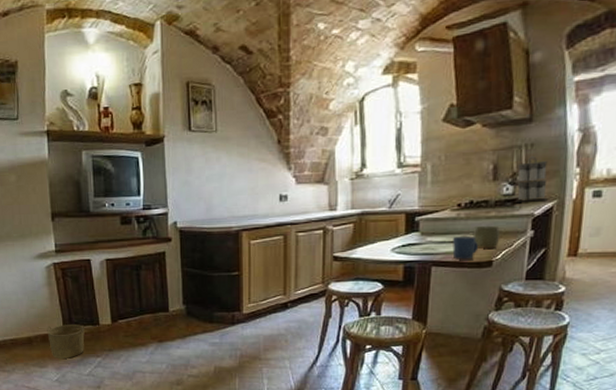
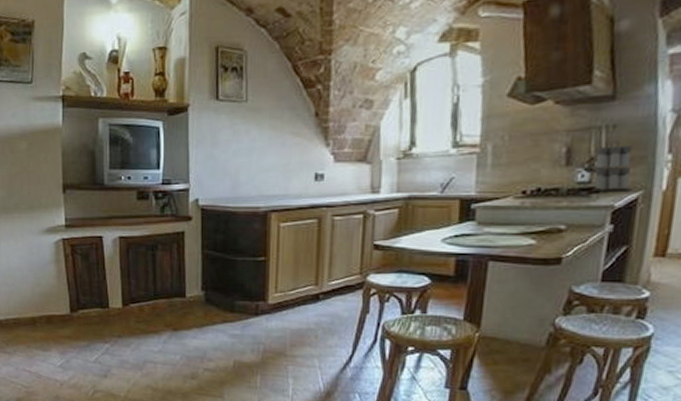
basket: present [47,324,85,359] -> none [52,306,93,343]
mug: present [452,237,478,260] -> none [514,229,545,255]
mug: present [472,225,500,249] -> none [538,217,572,243]

